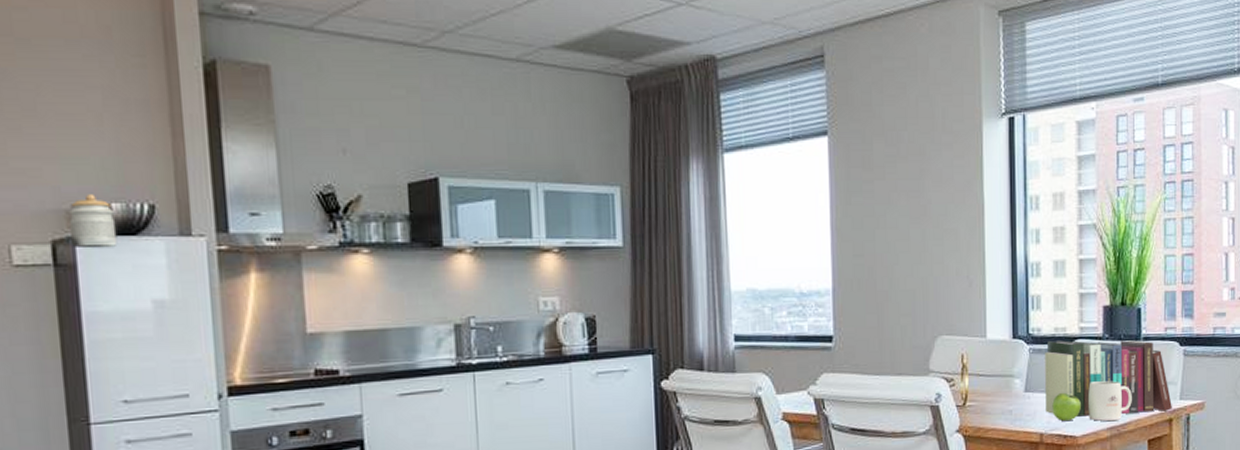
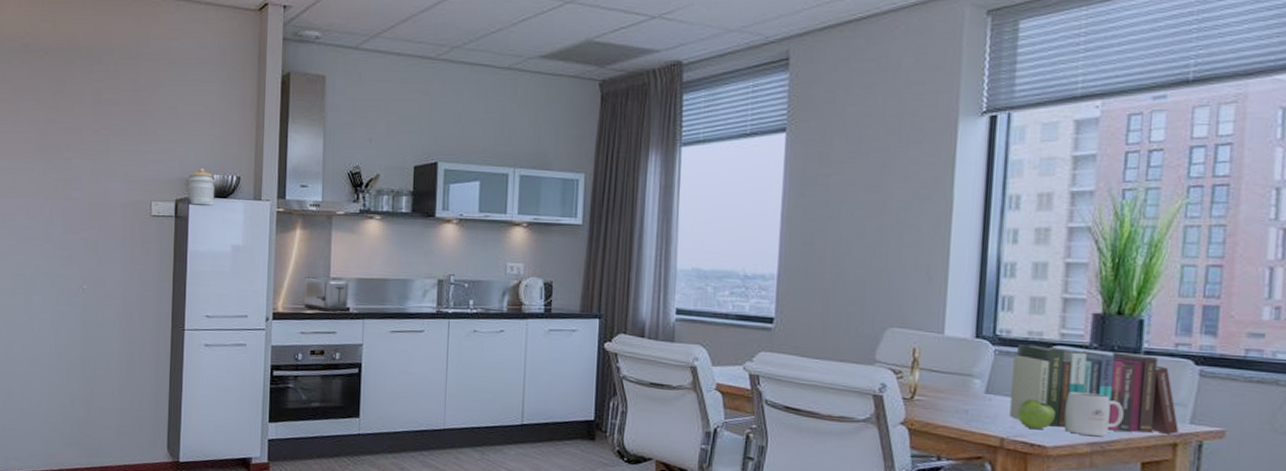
toaster: none [270,334,337,378] -> present [304,277,349,312]

